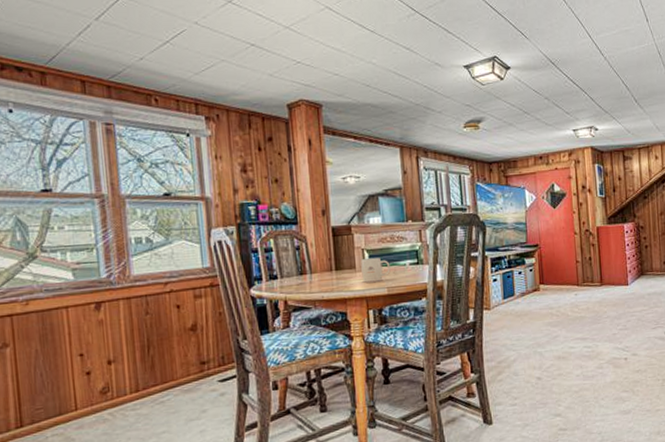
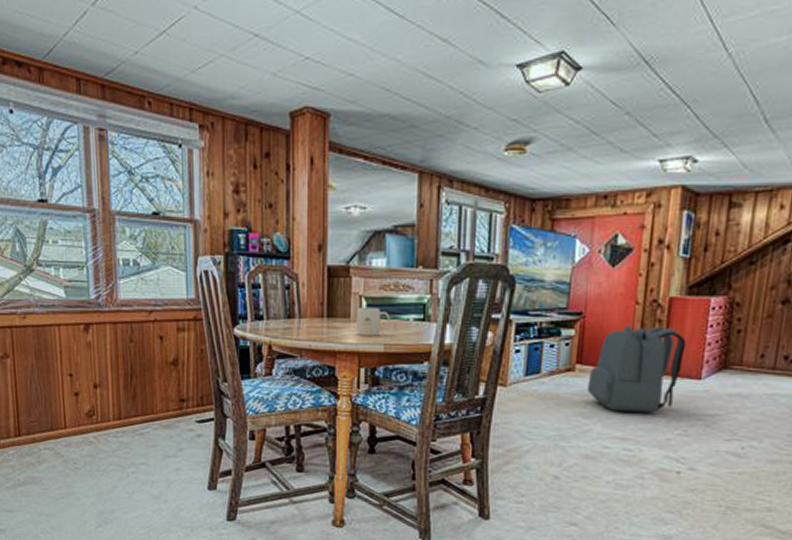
backpack: none [550,249,614,318] -> present [587,325,687,413]

